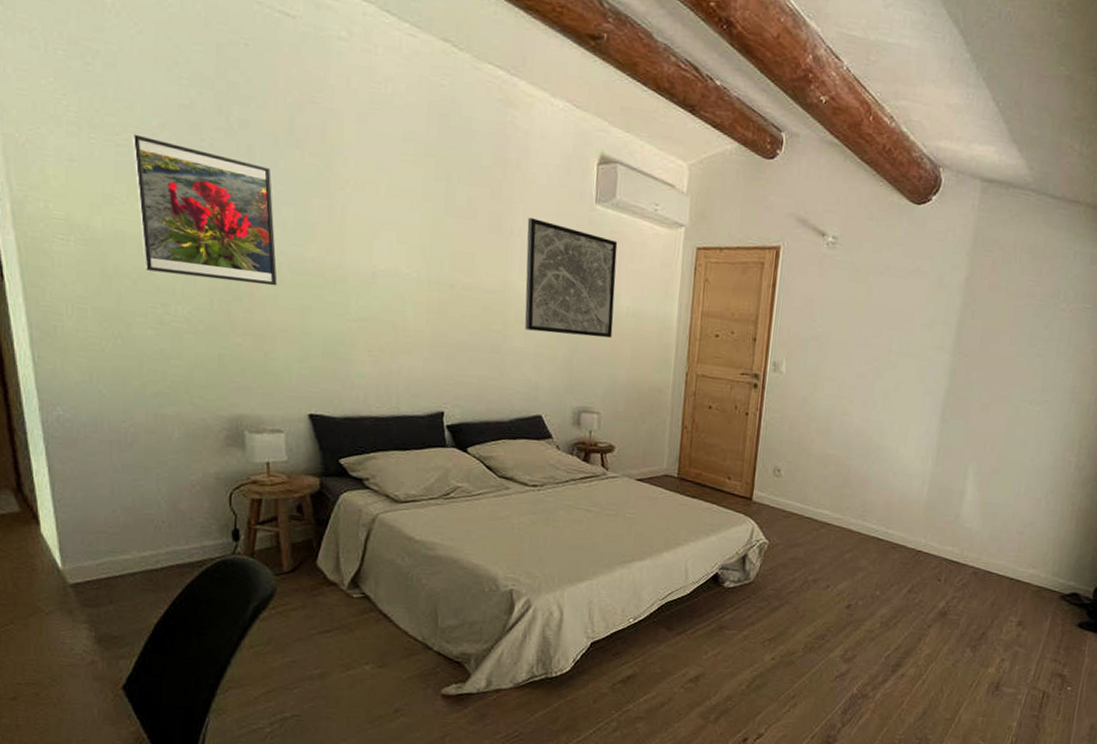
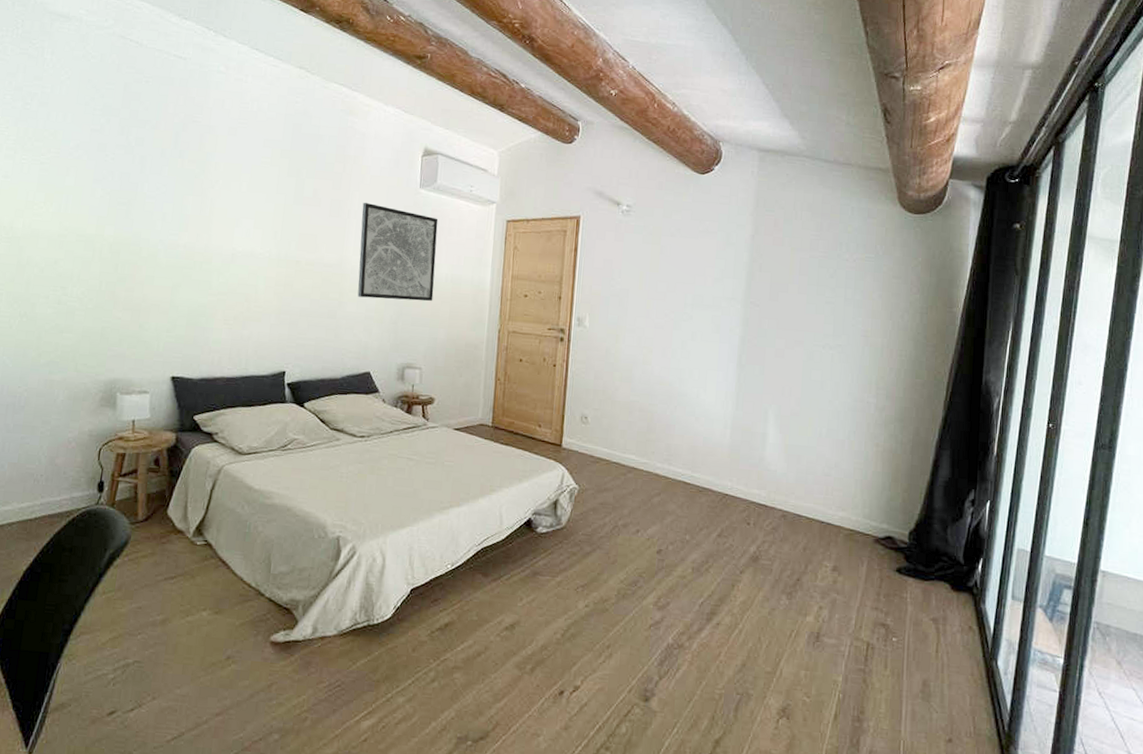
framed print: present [132,134,278,286] -> none [51,154,158,269]

